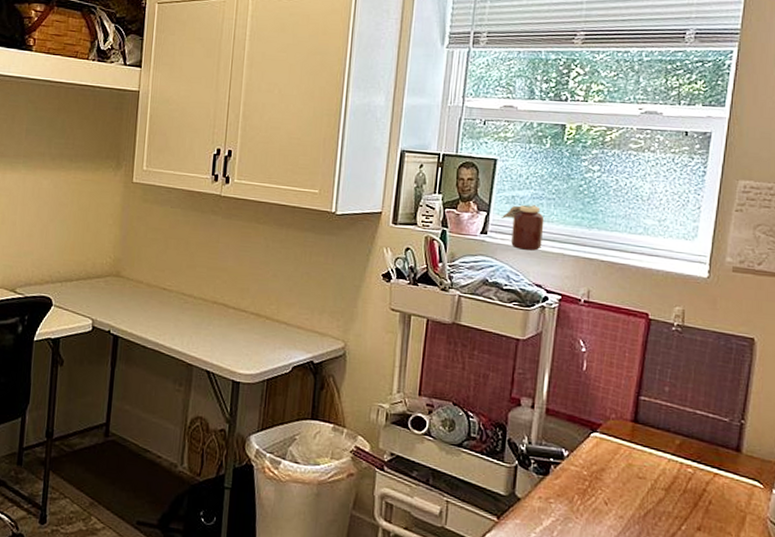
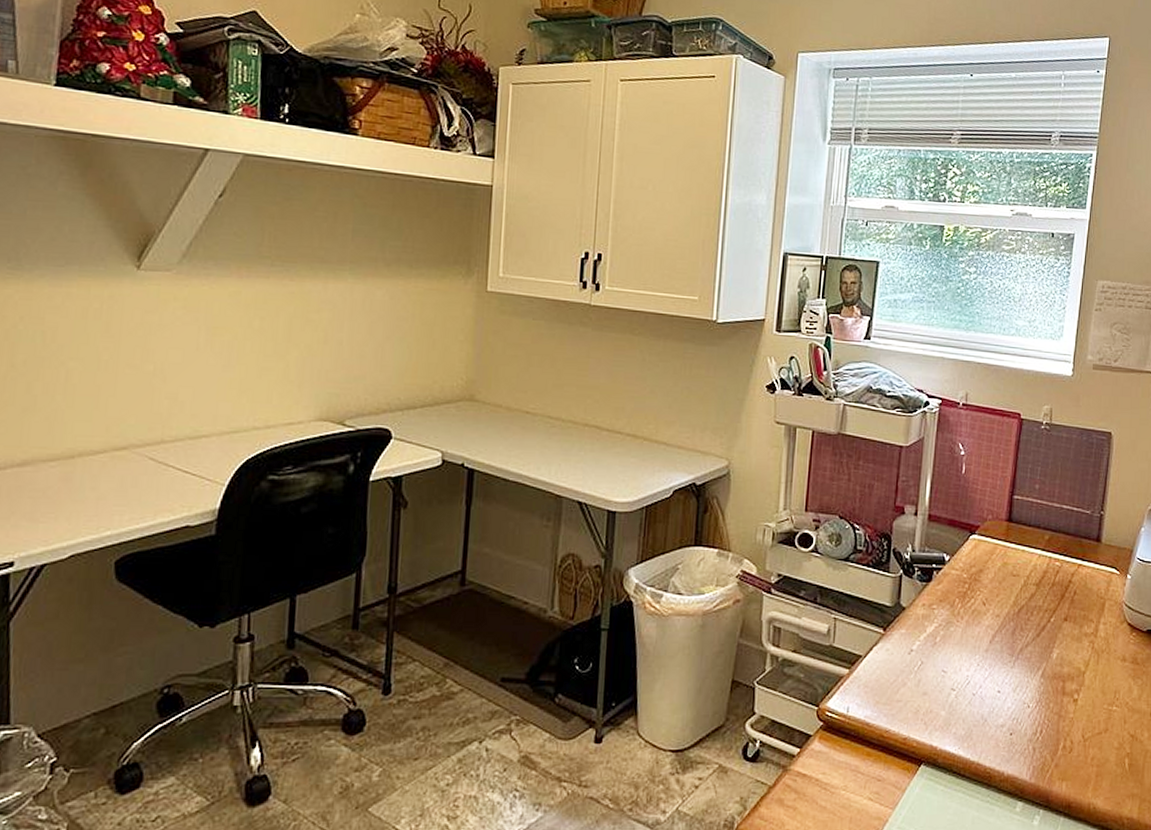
jar: present [500,204,545,251] -> none [883,308,925,356]

